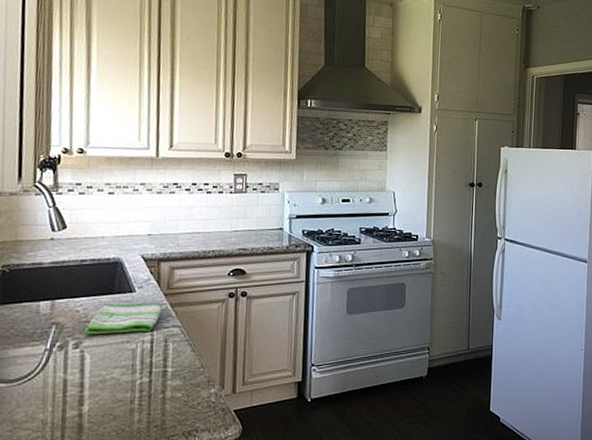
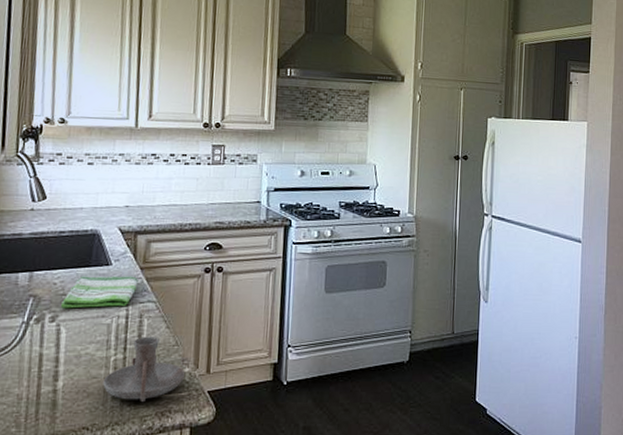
candle holder: none [129,360,212,422] -> present [103,336,186,401]

